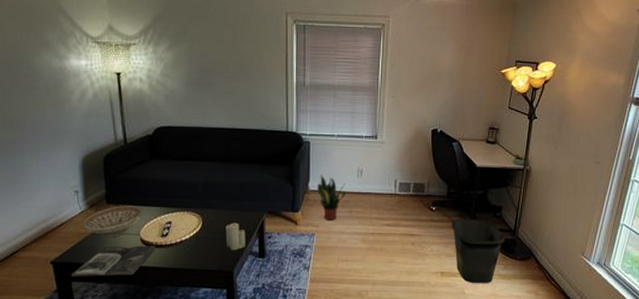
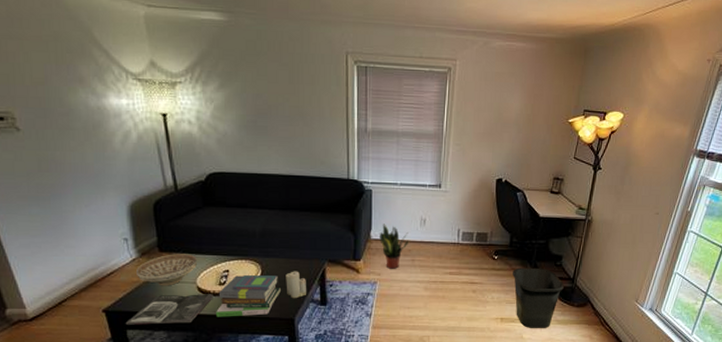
books: none [157,226,220,270] -> present [216,274,281,317]

